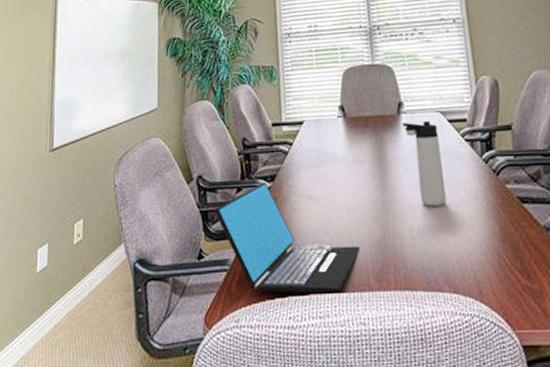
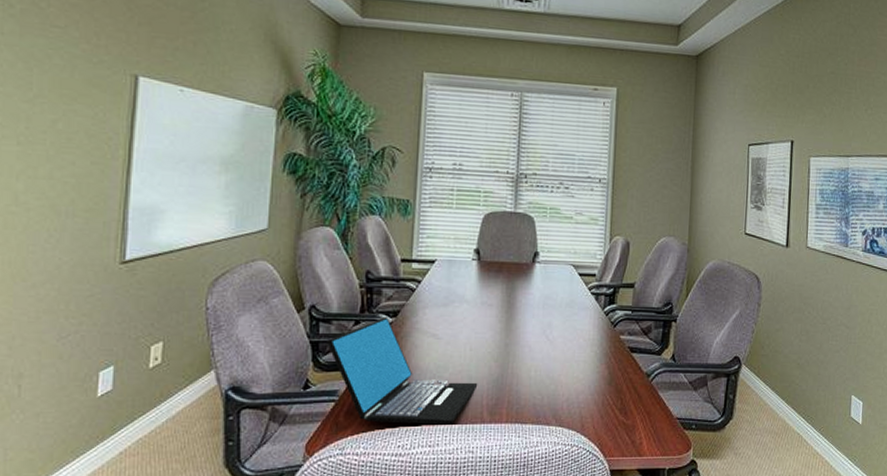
thermos bottle: present [402,120,447,207] -> none [535,271,568,351]

